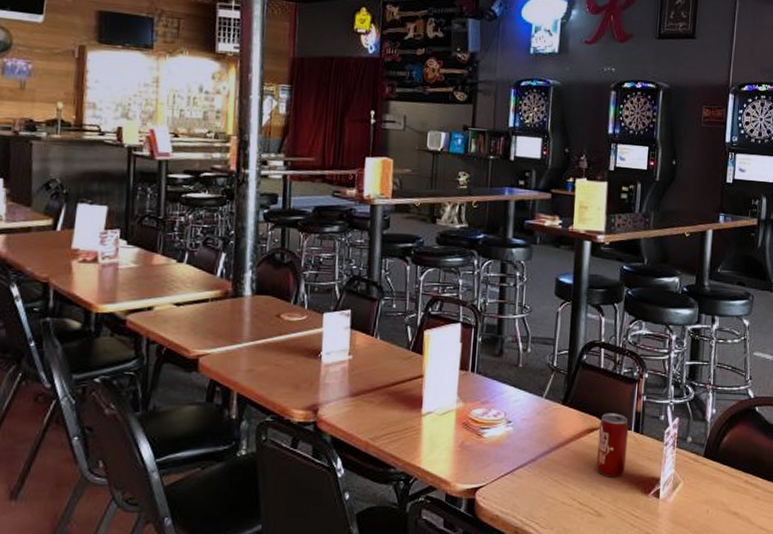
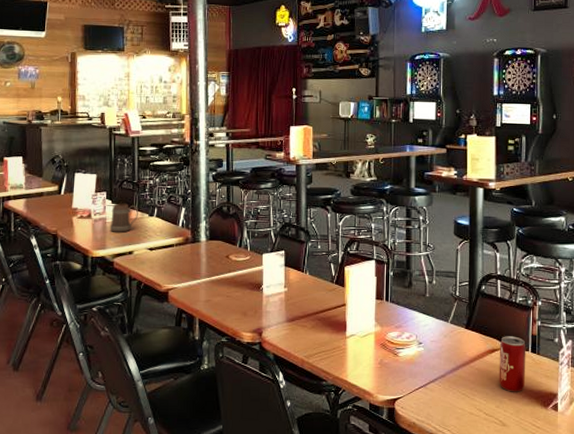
beer mug: none [122,244,163,284] -> present [109,203,138,234]

